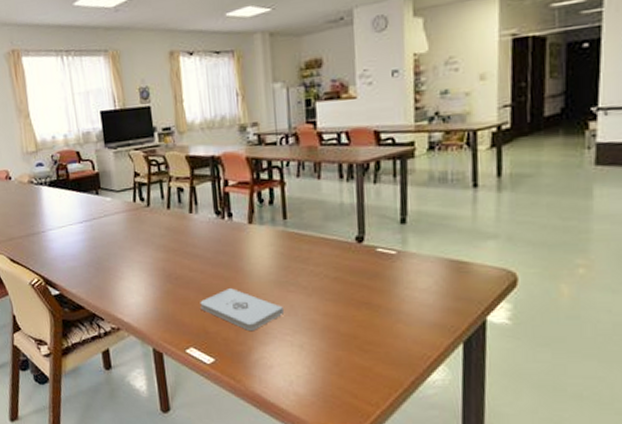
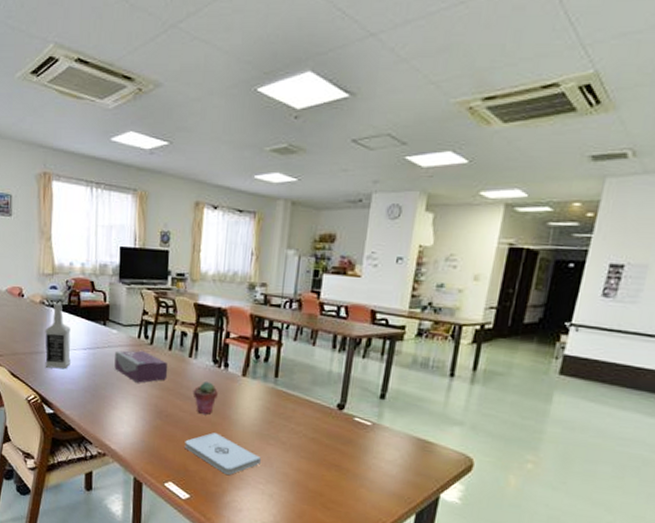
vodka: none [38,180,69,248] -> present [45,303,71,369]
tissue box: none [112,214,171,249] -> present [114,350,168,383]
potted succulent: none [199,234,226,271] -> present [193,380,218,415]

